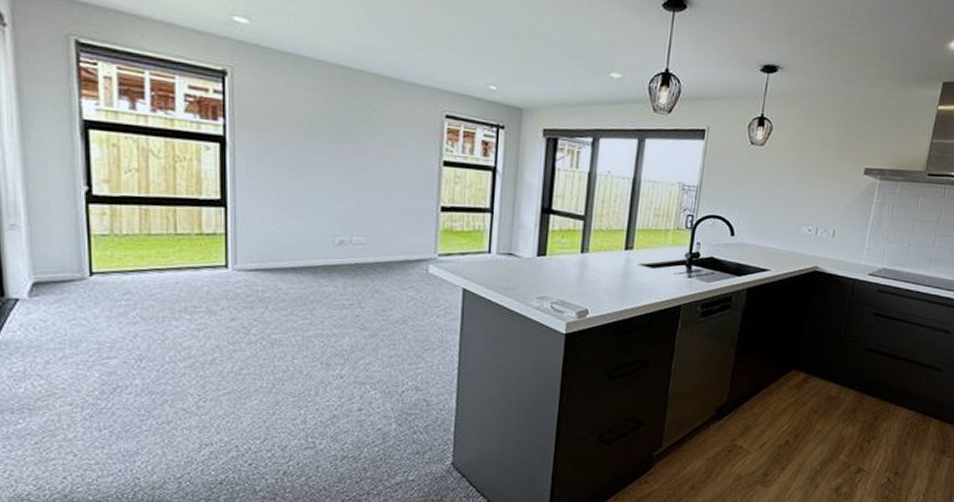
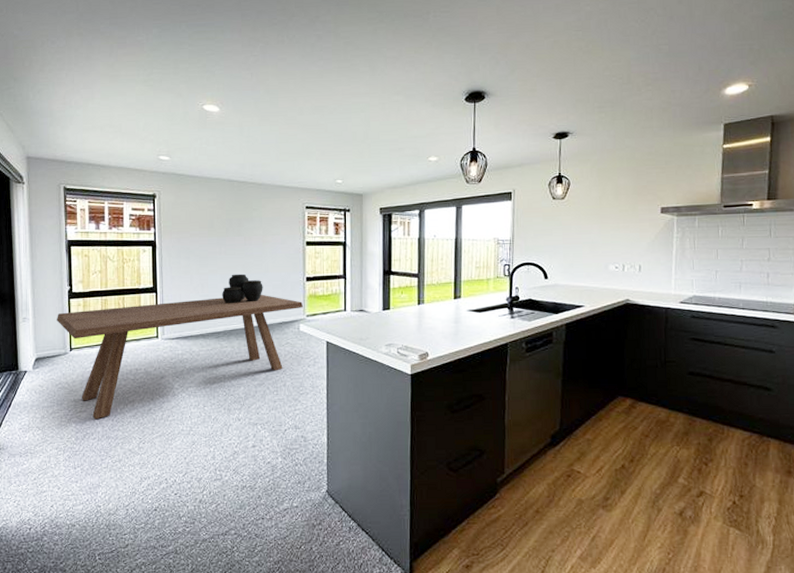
dining table: none [67,221,436,369] -> present [57,294,304,420]
ceramic pot: none [323,193,382,232] -> present [222,273,263,304]

